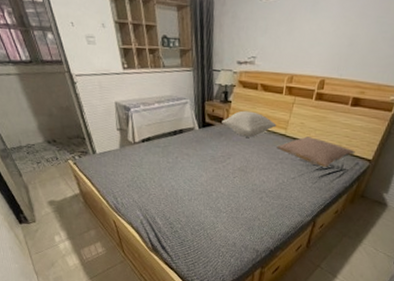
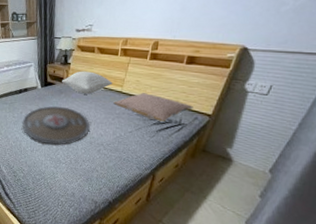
serving tray: none [177,150,252,194] -> present [21,106,90,146]

